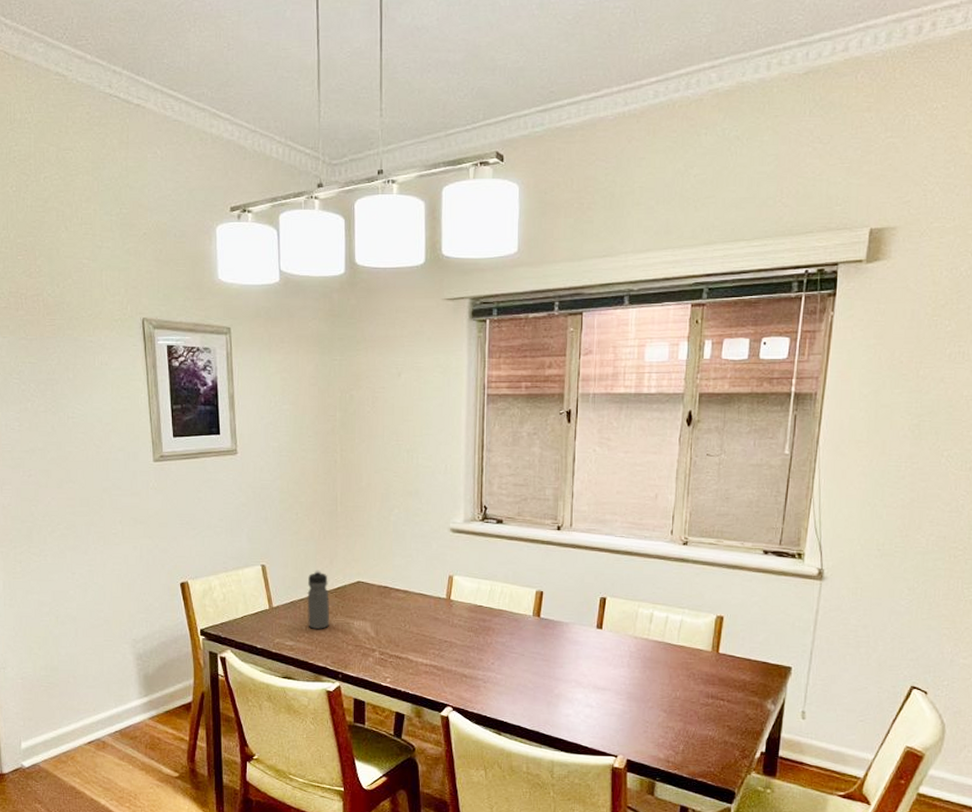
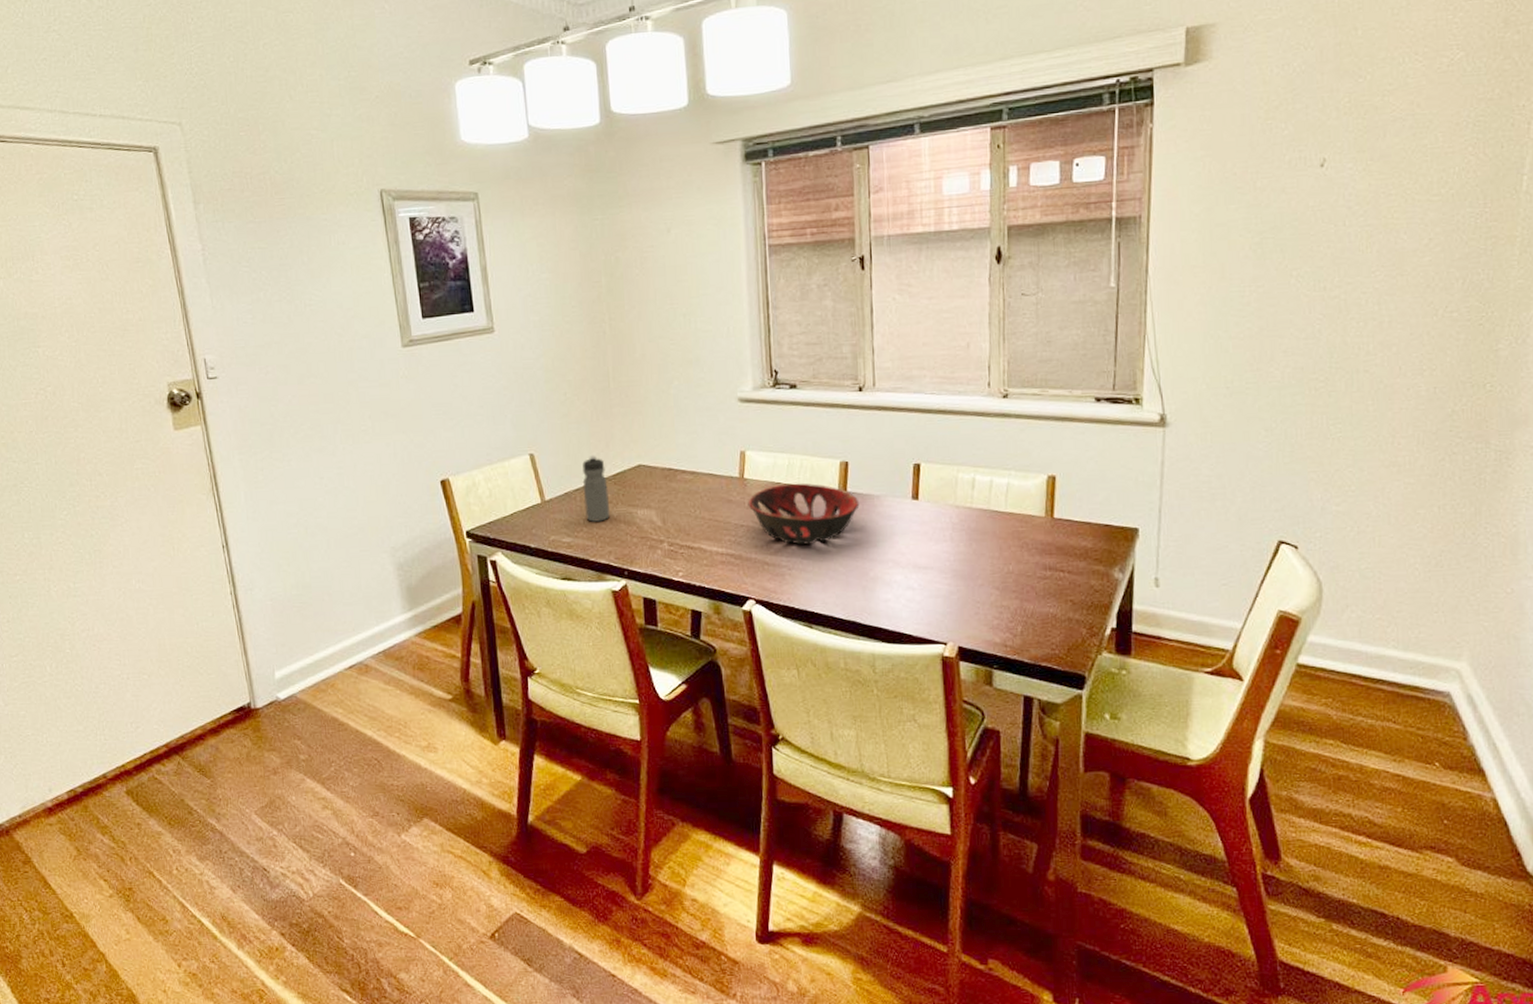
decorative bowl: none [452,607,550,663] -> present [748,483,860,546]

